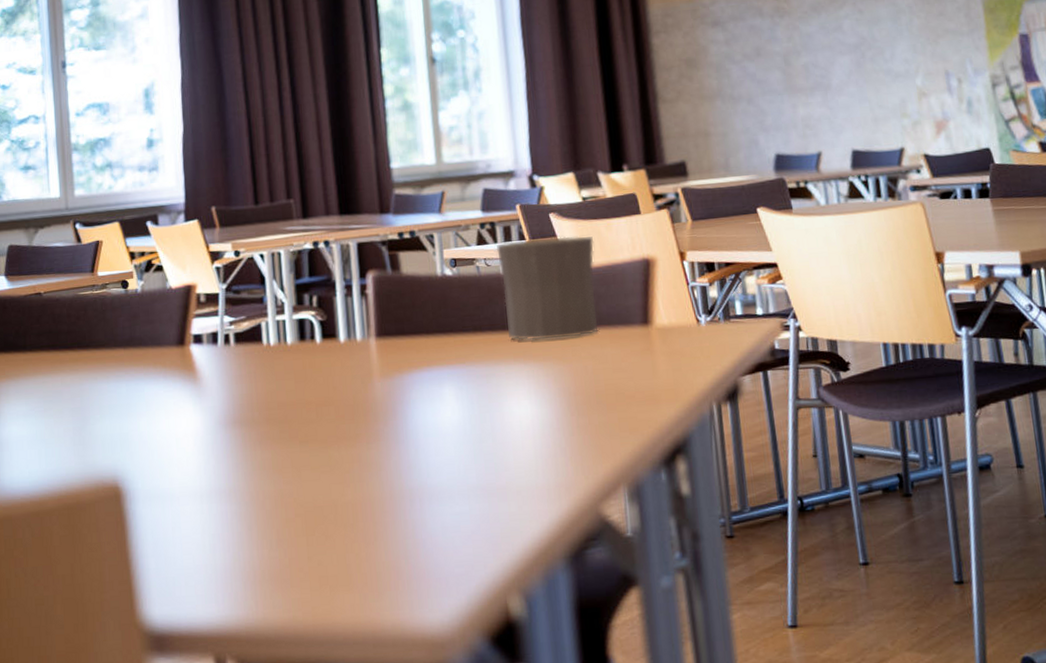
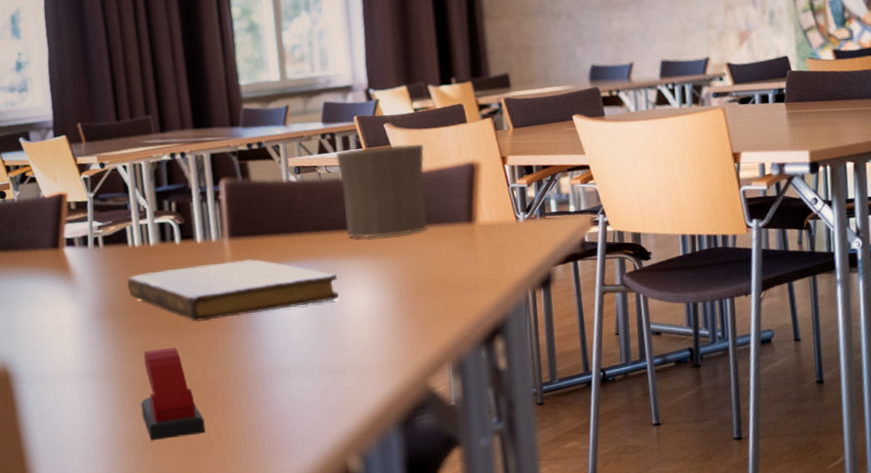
notebook: none [260,361,499,433] -> present [127,259,339,321]
stapler: none [270,462,344,574] -> present [141,347,206,441]

